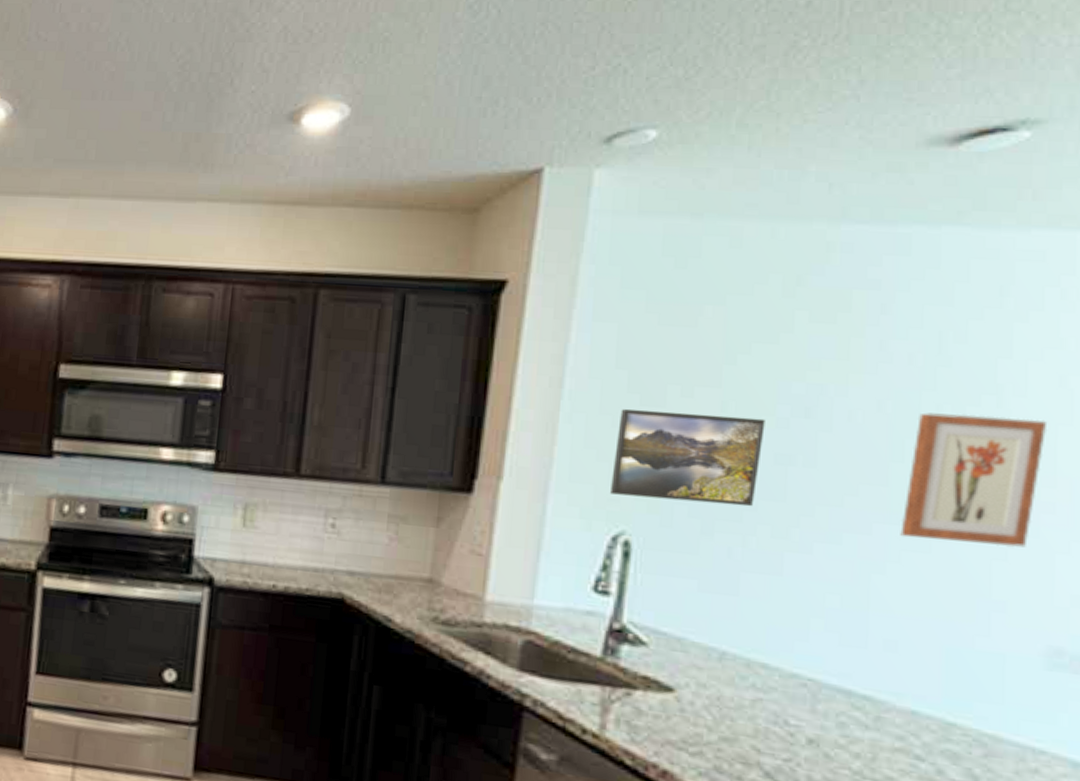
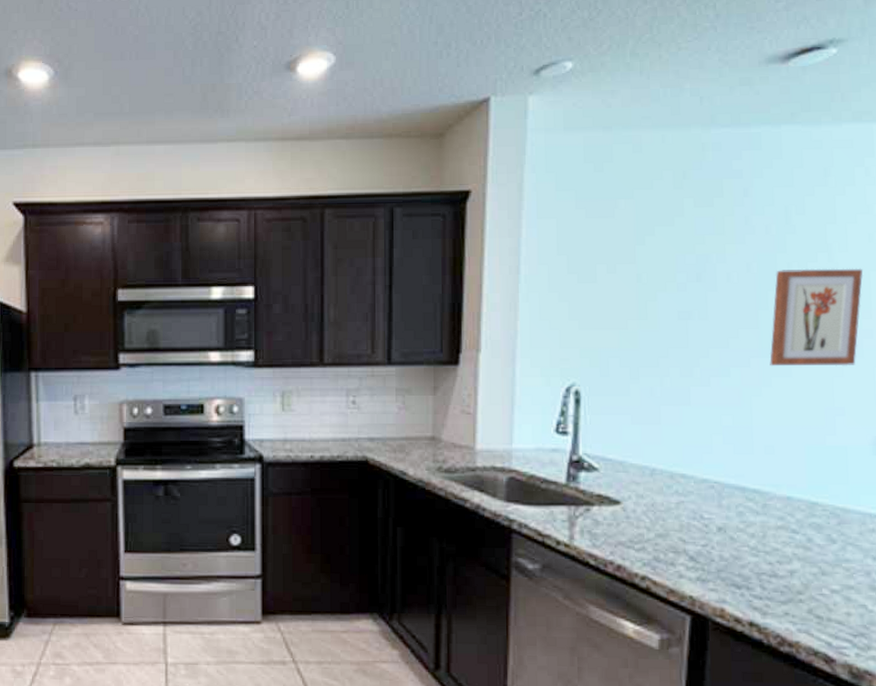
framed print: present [610,408,765,507] -> none [562,285,669,355]

